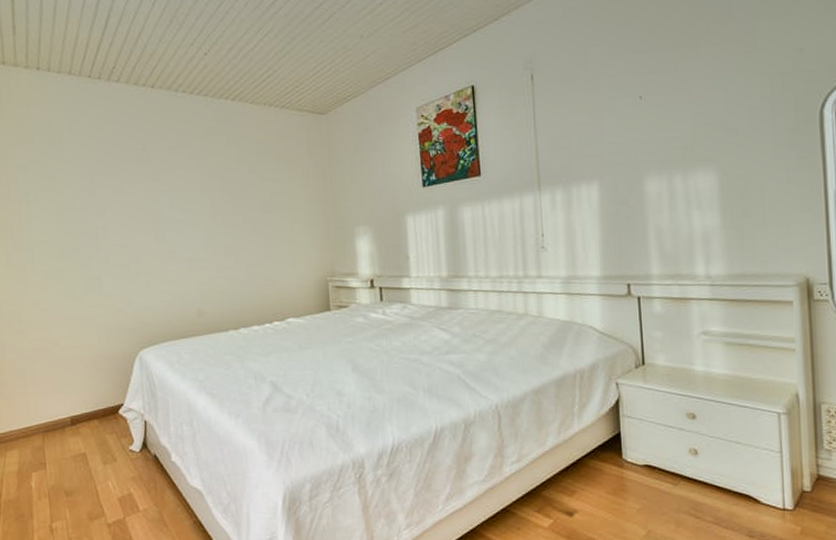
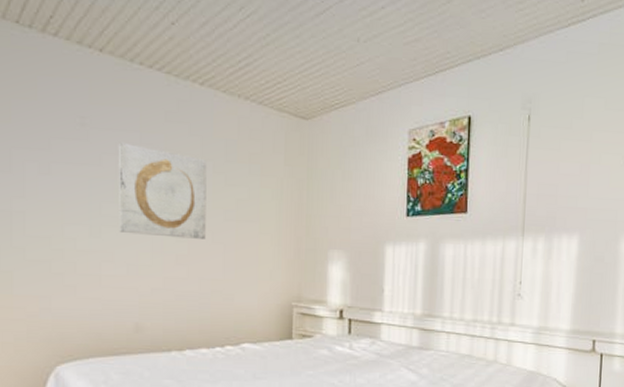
wall art: none [171,158,248,234] -> present [117,142,207,239]

